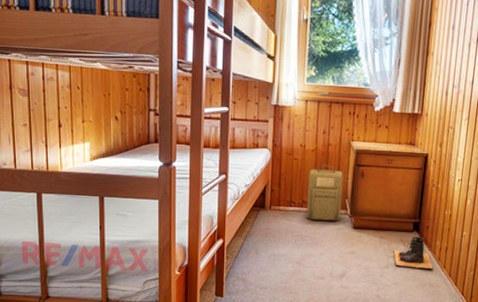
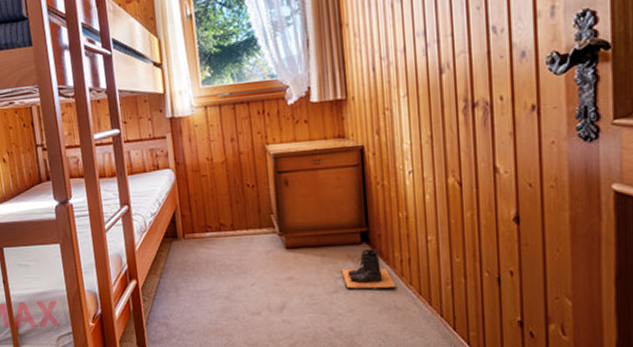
backpack: present [305,165,344,222] -> none [222,177,269,245]

